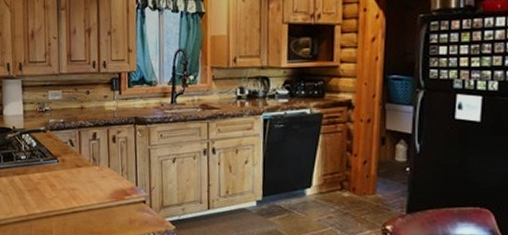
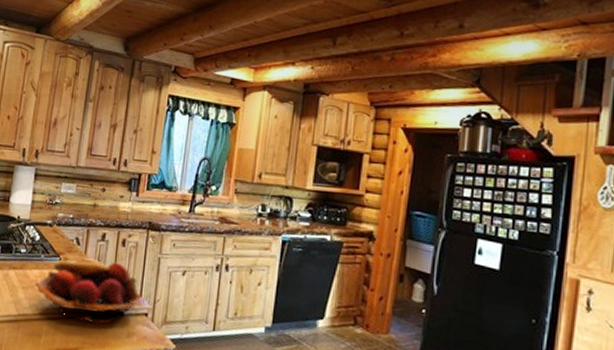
fruit basket: none [38,158,138,216] -> present [34,258,142,325]

